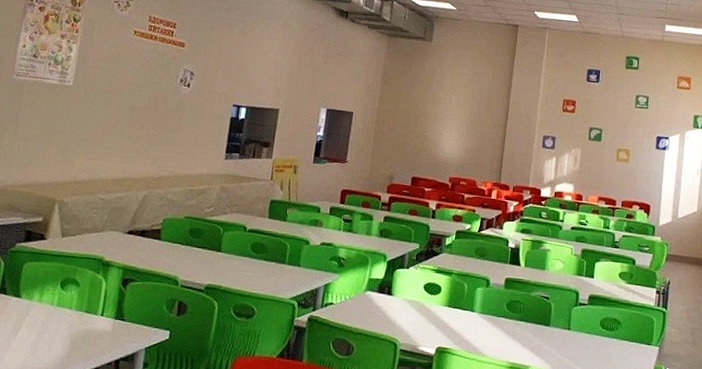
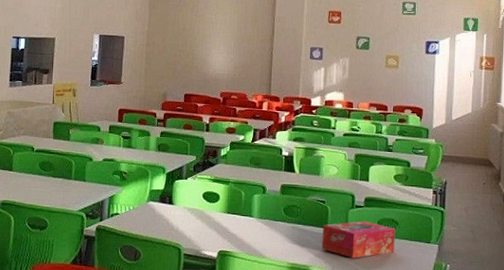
tissue box: none [543,319,617,359] -> present [322,220,395,258]

